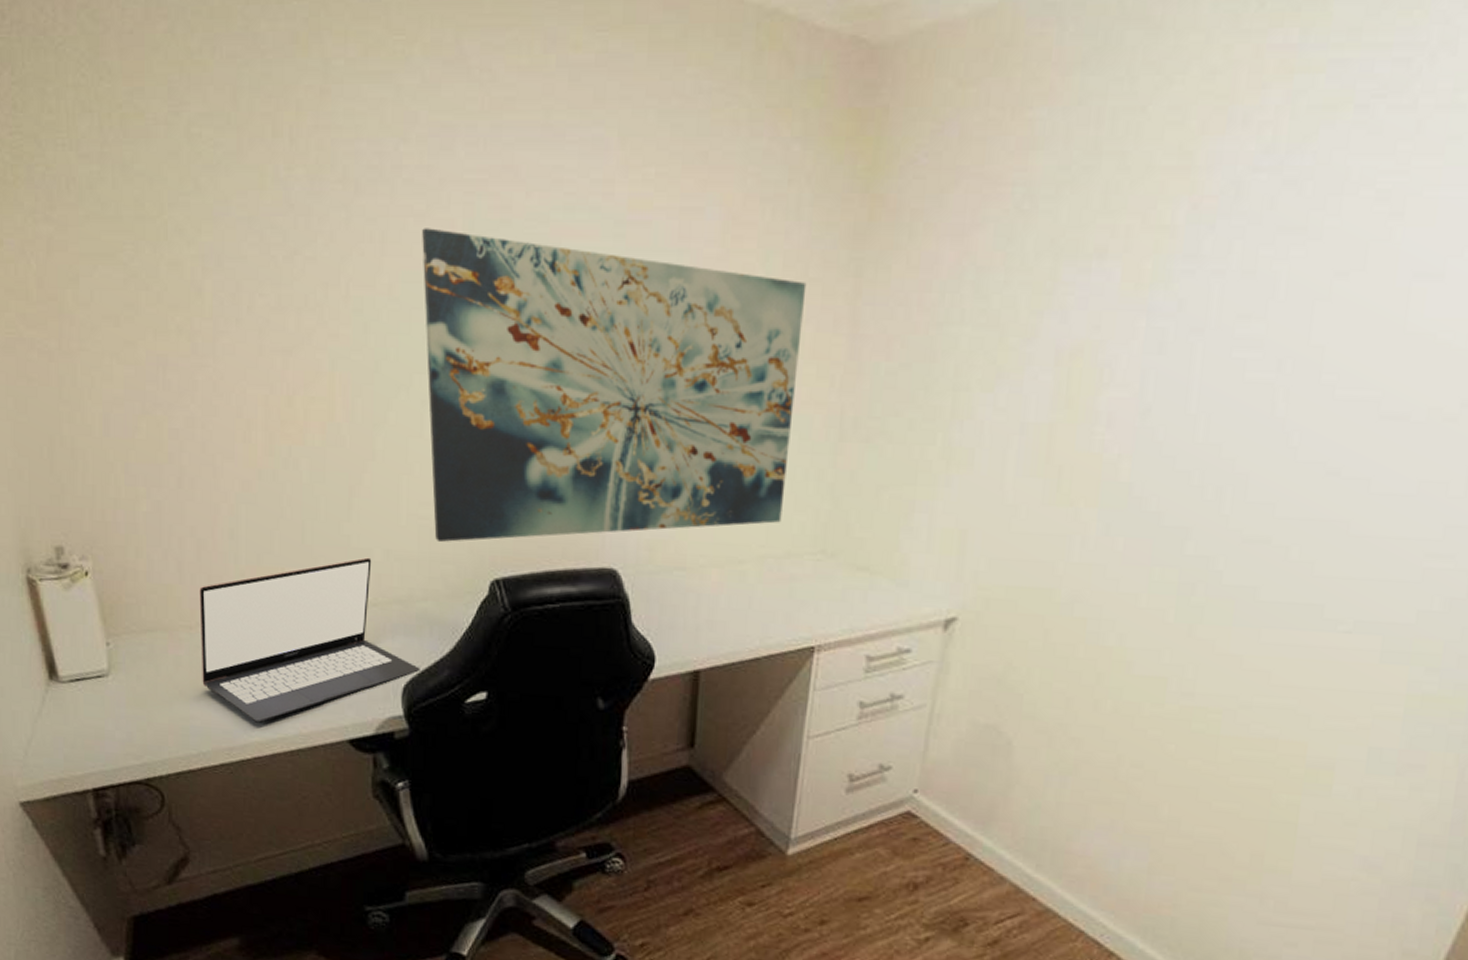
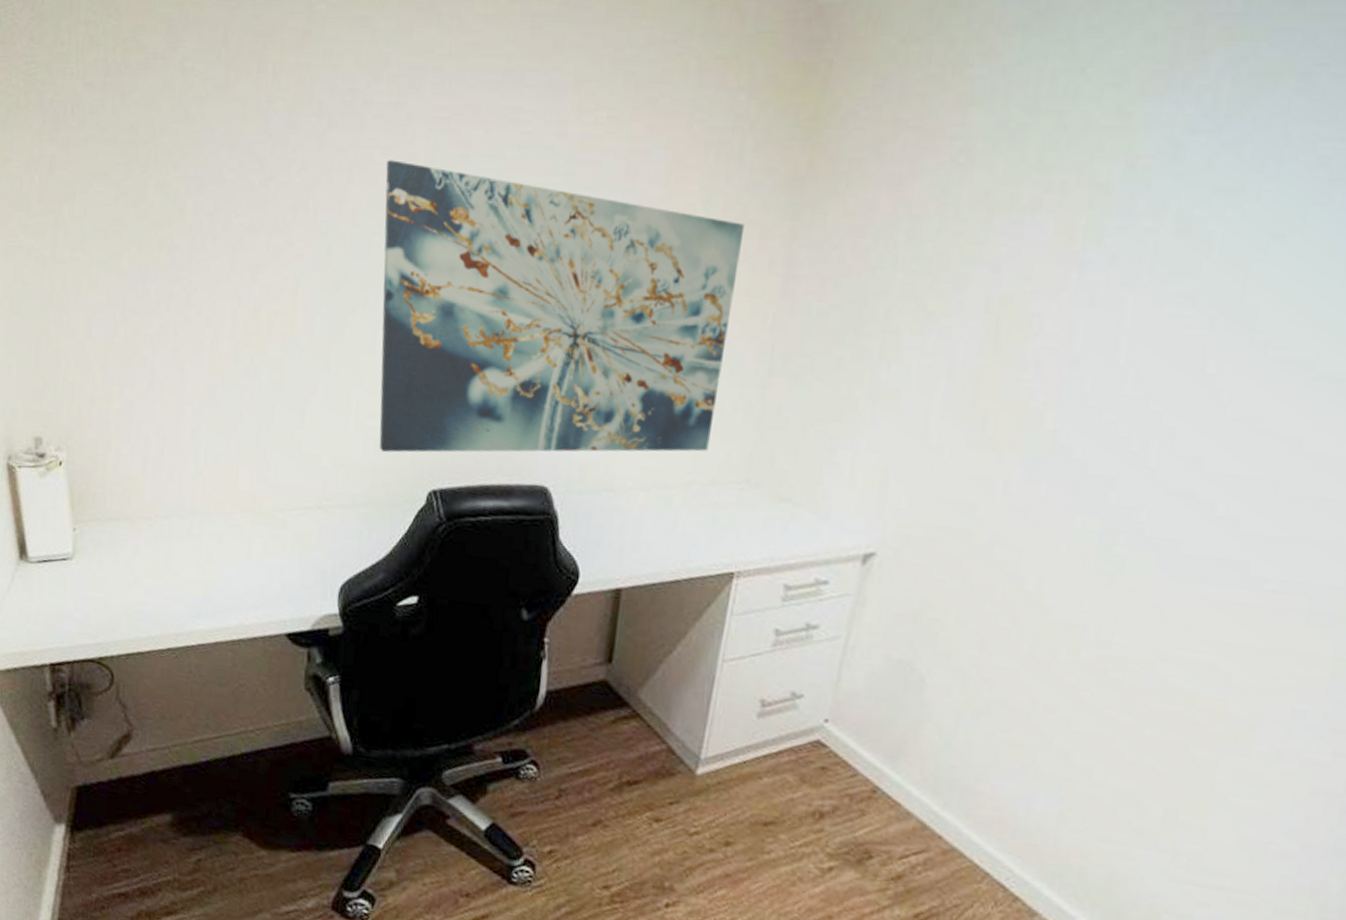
laptop: present [199,557,420,723] -> none [156,462,357,612]

